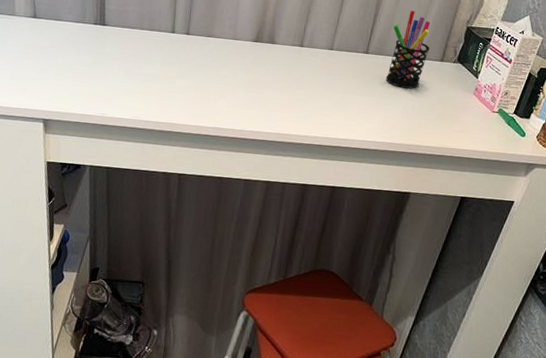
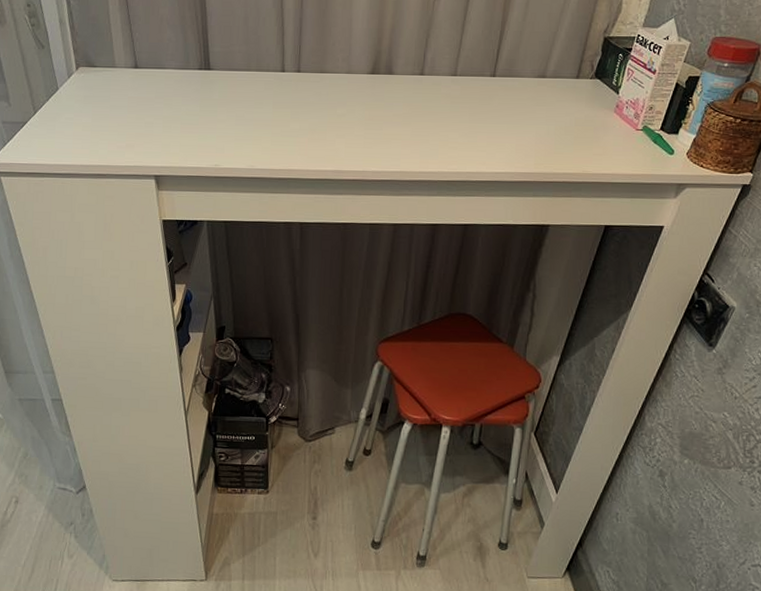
pen holder: present [385,10,431,89] -> none [516,24,563,111]

